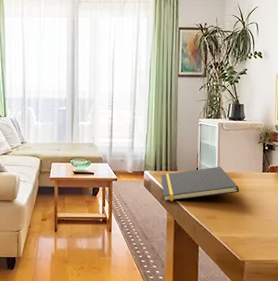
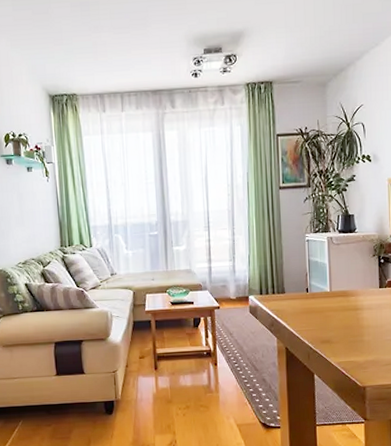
notepad: present [160,166,240,202] -> none [267,284,355,328]

